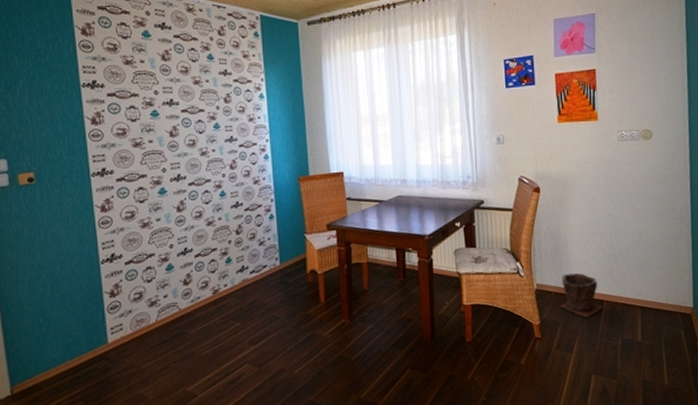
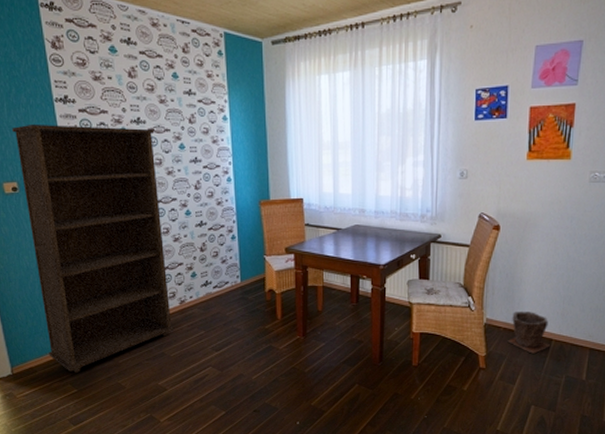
bookcase: none [33,110,207,386] -> present [12,123,175,373]

